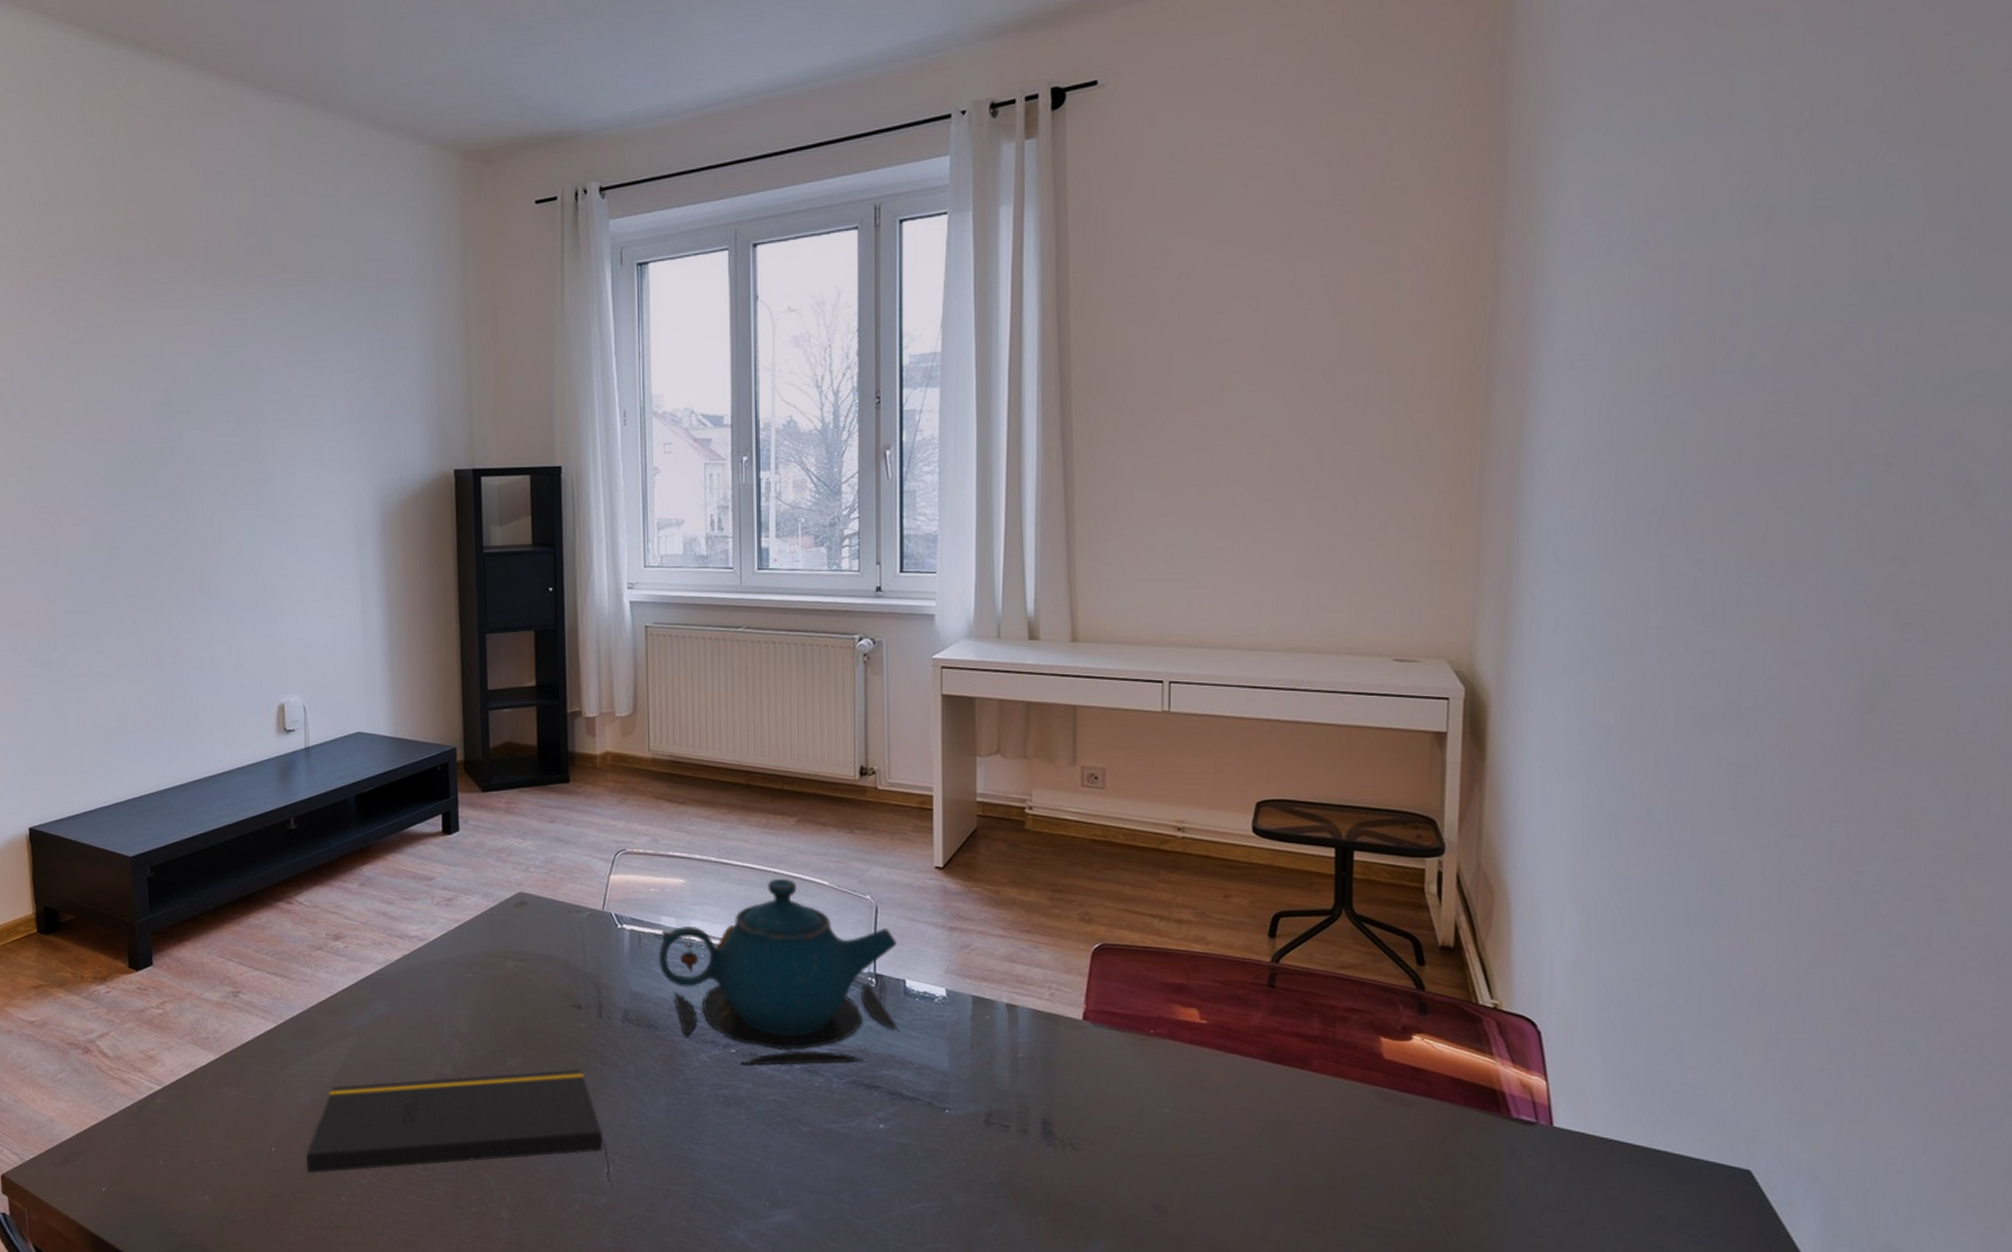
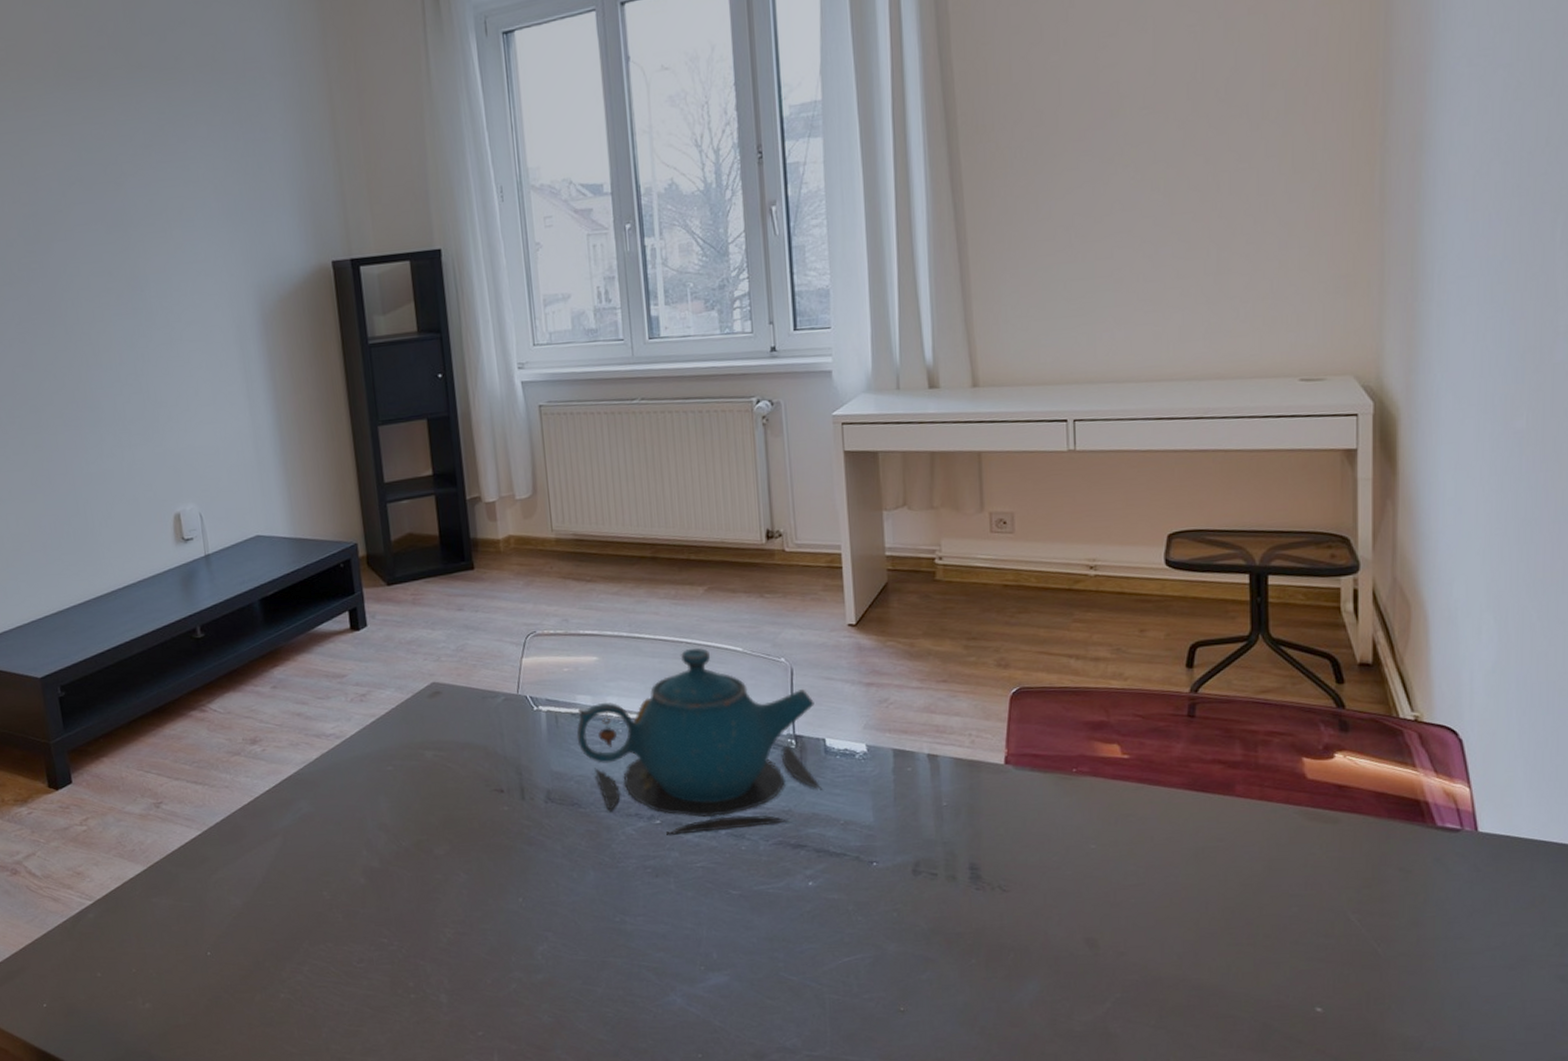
notepad: present [305,1069,612,1185] -> none [241,852,547,973]

